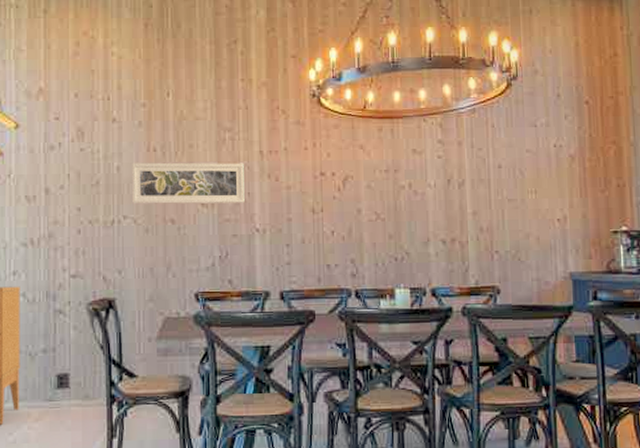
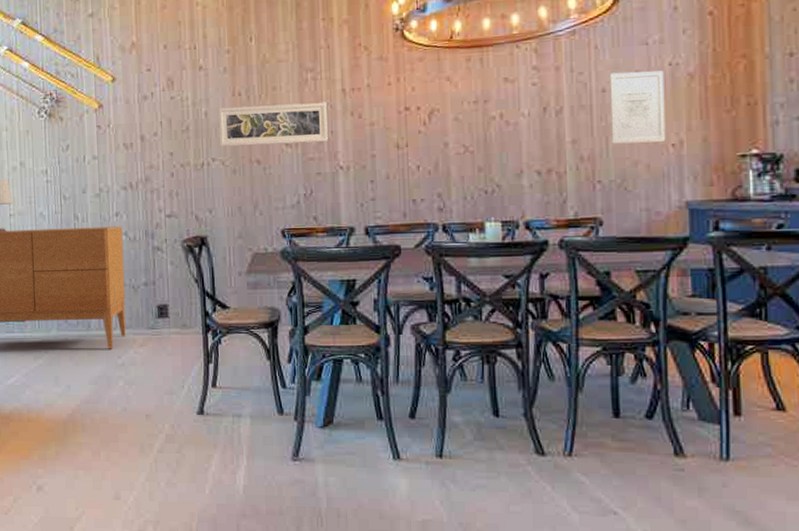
wall art: none [504,150,553,217] -> present [609,70,666,144]

